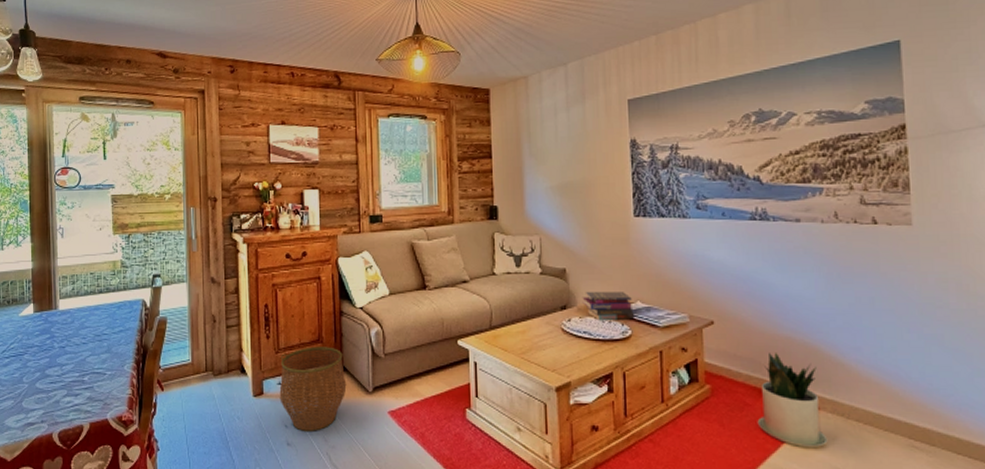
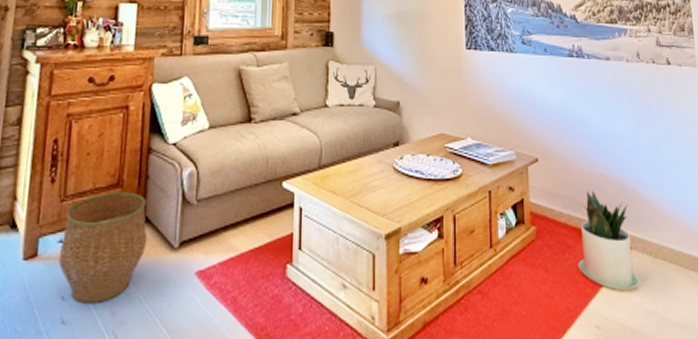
books: present [582,292,634,321] -> none [415,127,465,159]

